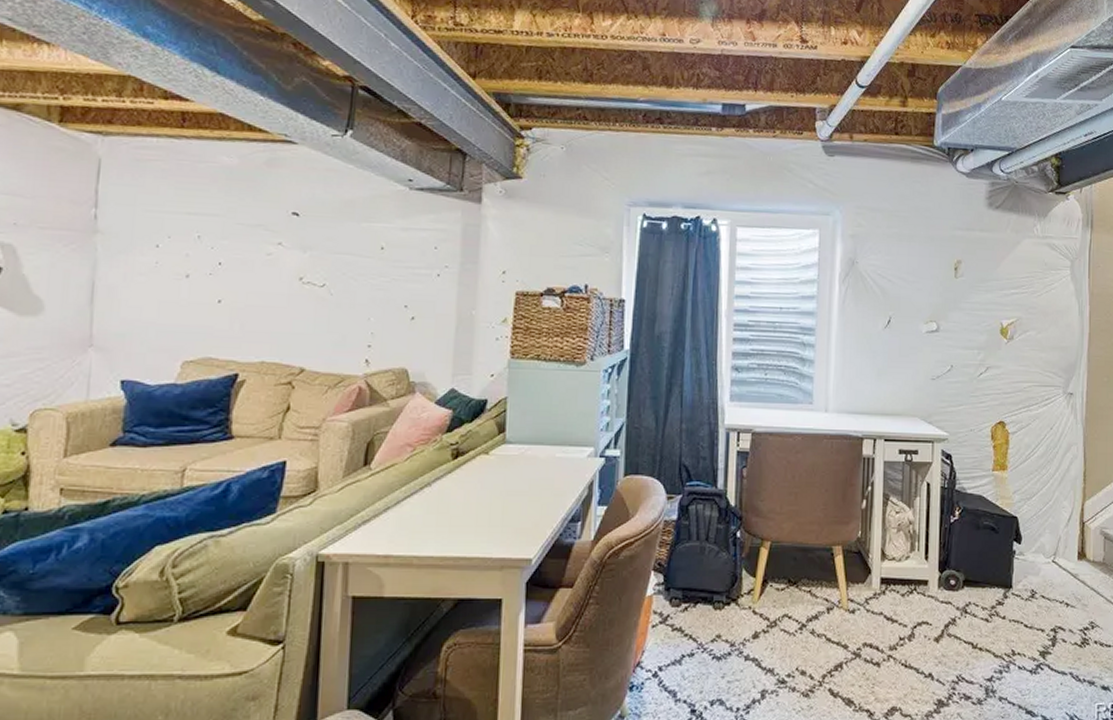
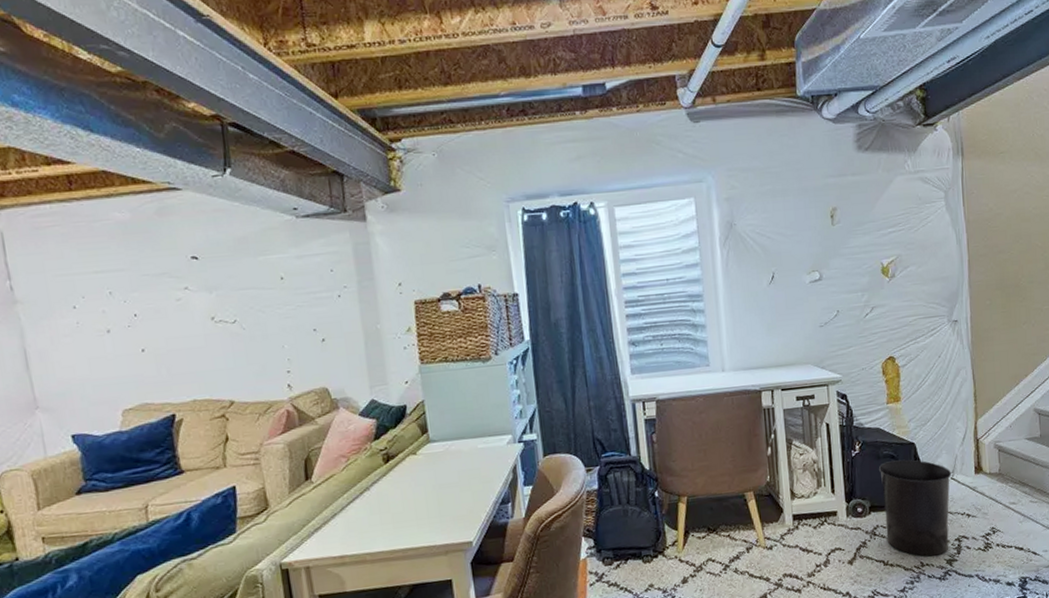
waste bin: none [978,533,1054,645] -> present [879,459,952,557]

